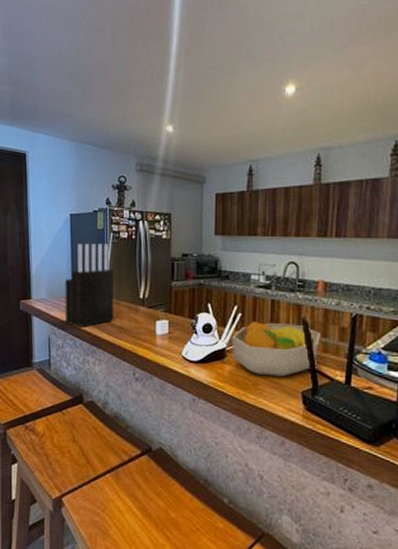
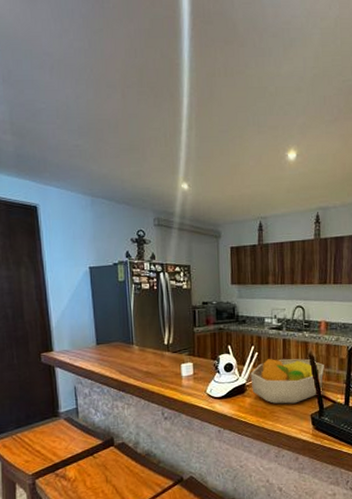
knife block: present [65,244,115,327] -> none [88,295,141,375]

